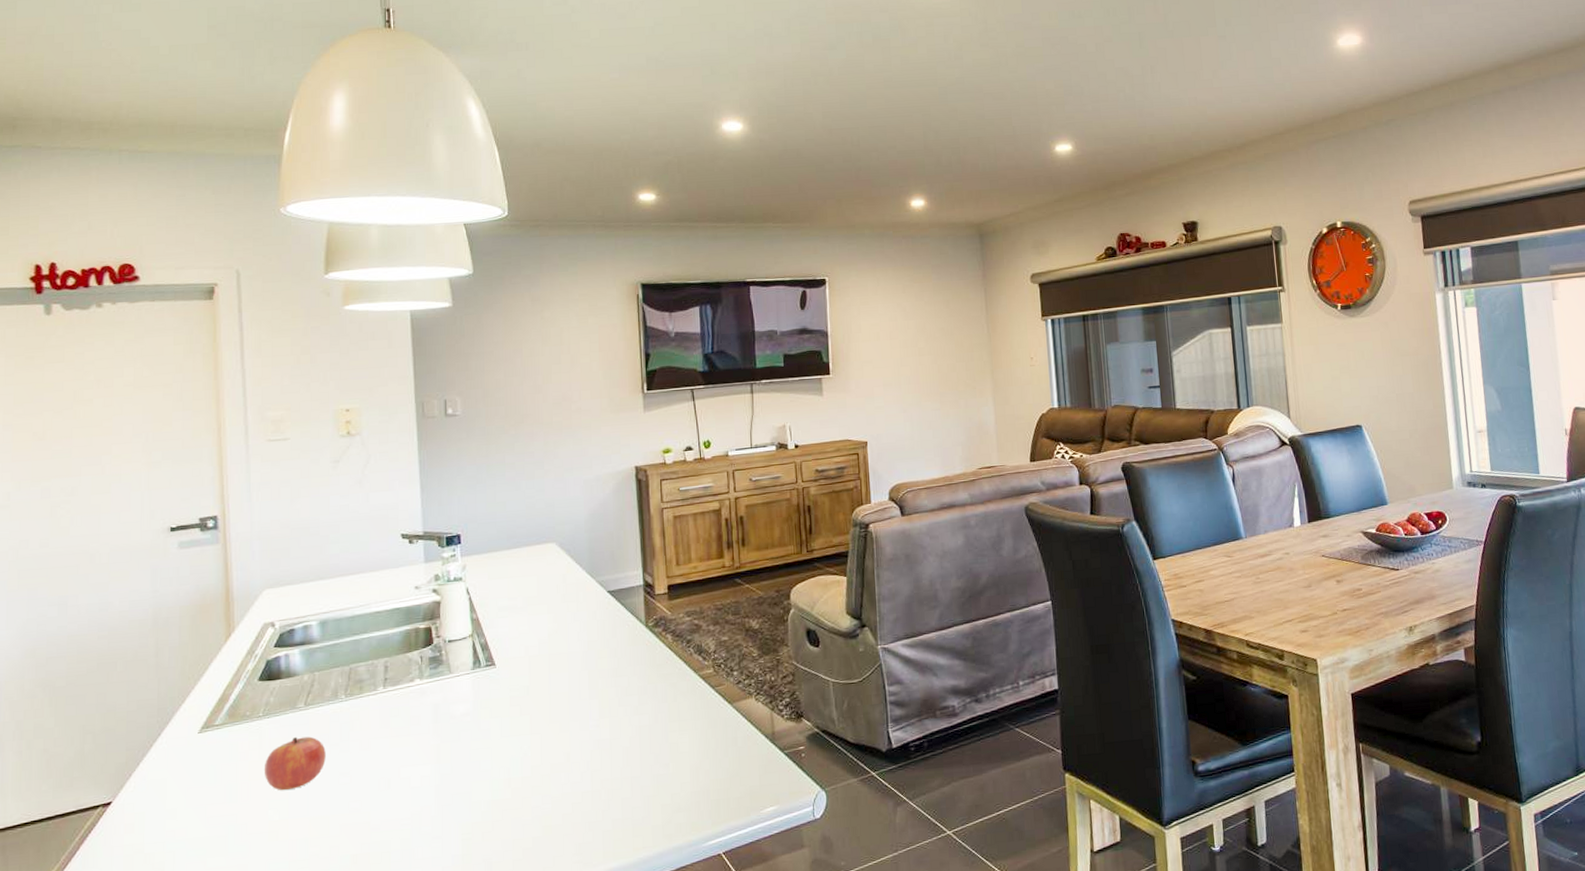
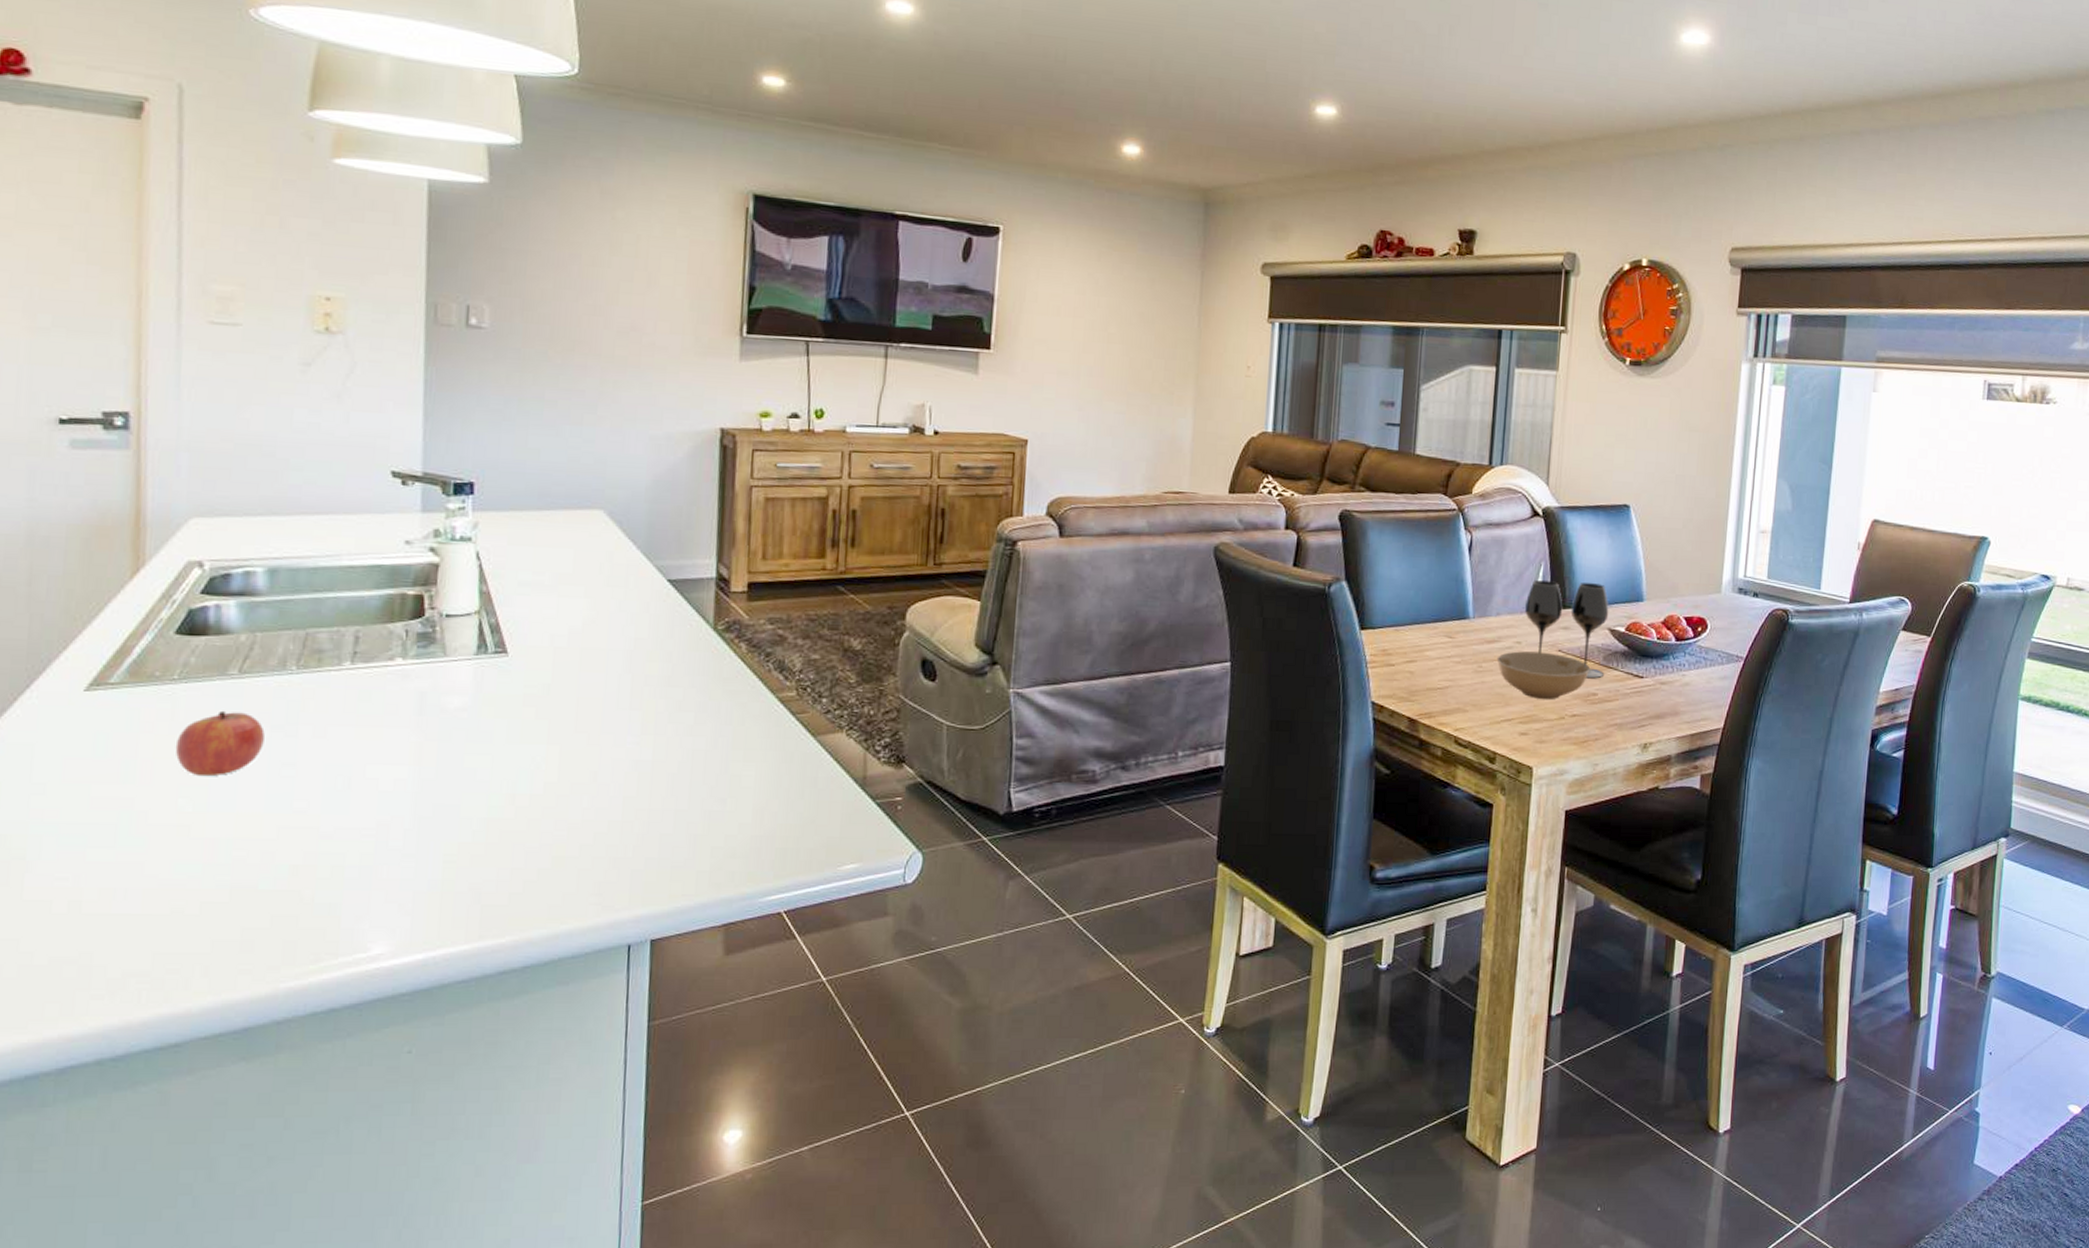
bowl: none [1271,558,1352,600] -> present [1496,651,1591,699]
wine glass: none [1287,494,1365,576] -> present [1525,579,1609,678]

